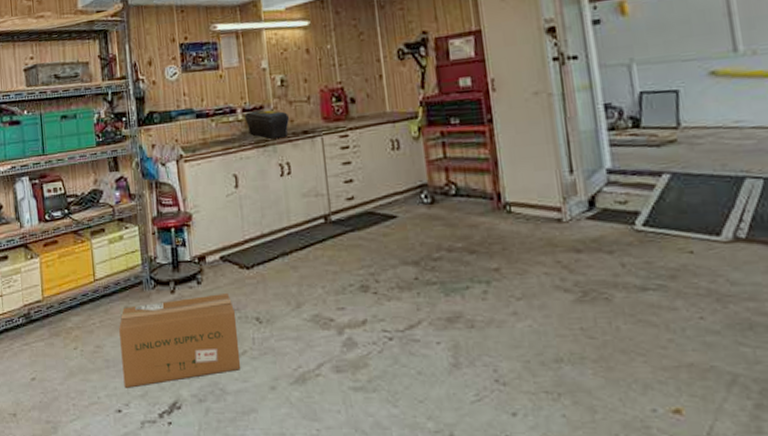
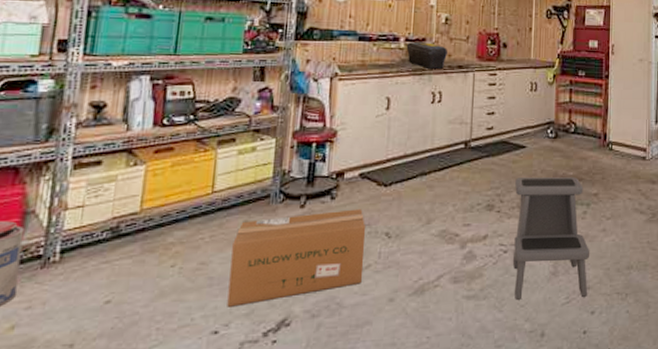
step stool: none [390,249,505,395] -> present [513,177,590,300]

